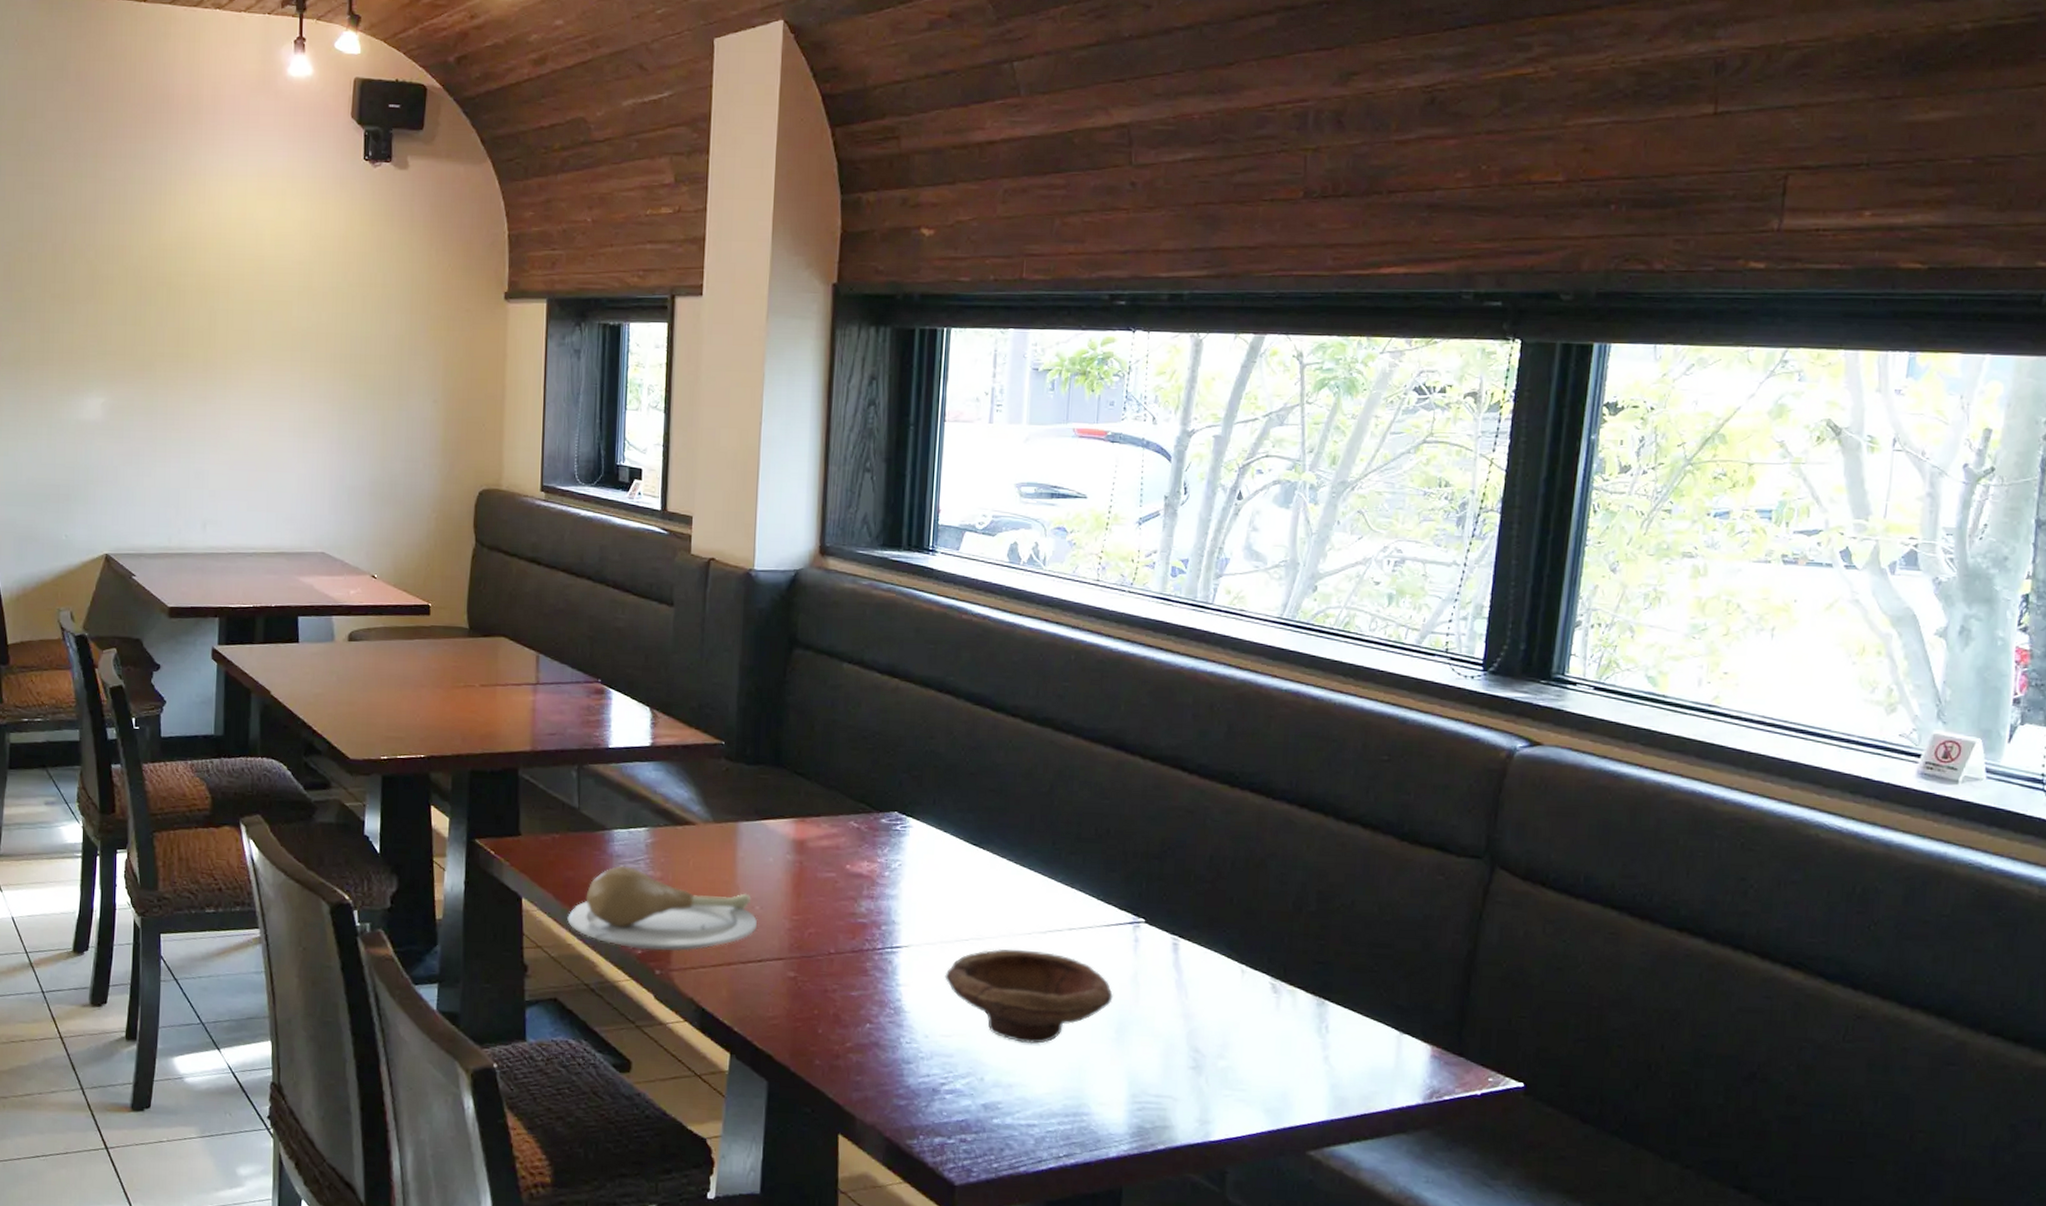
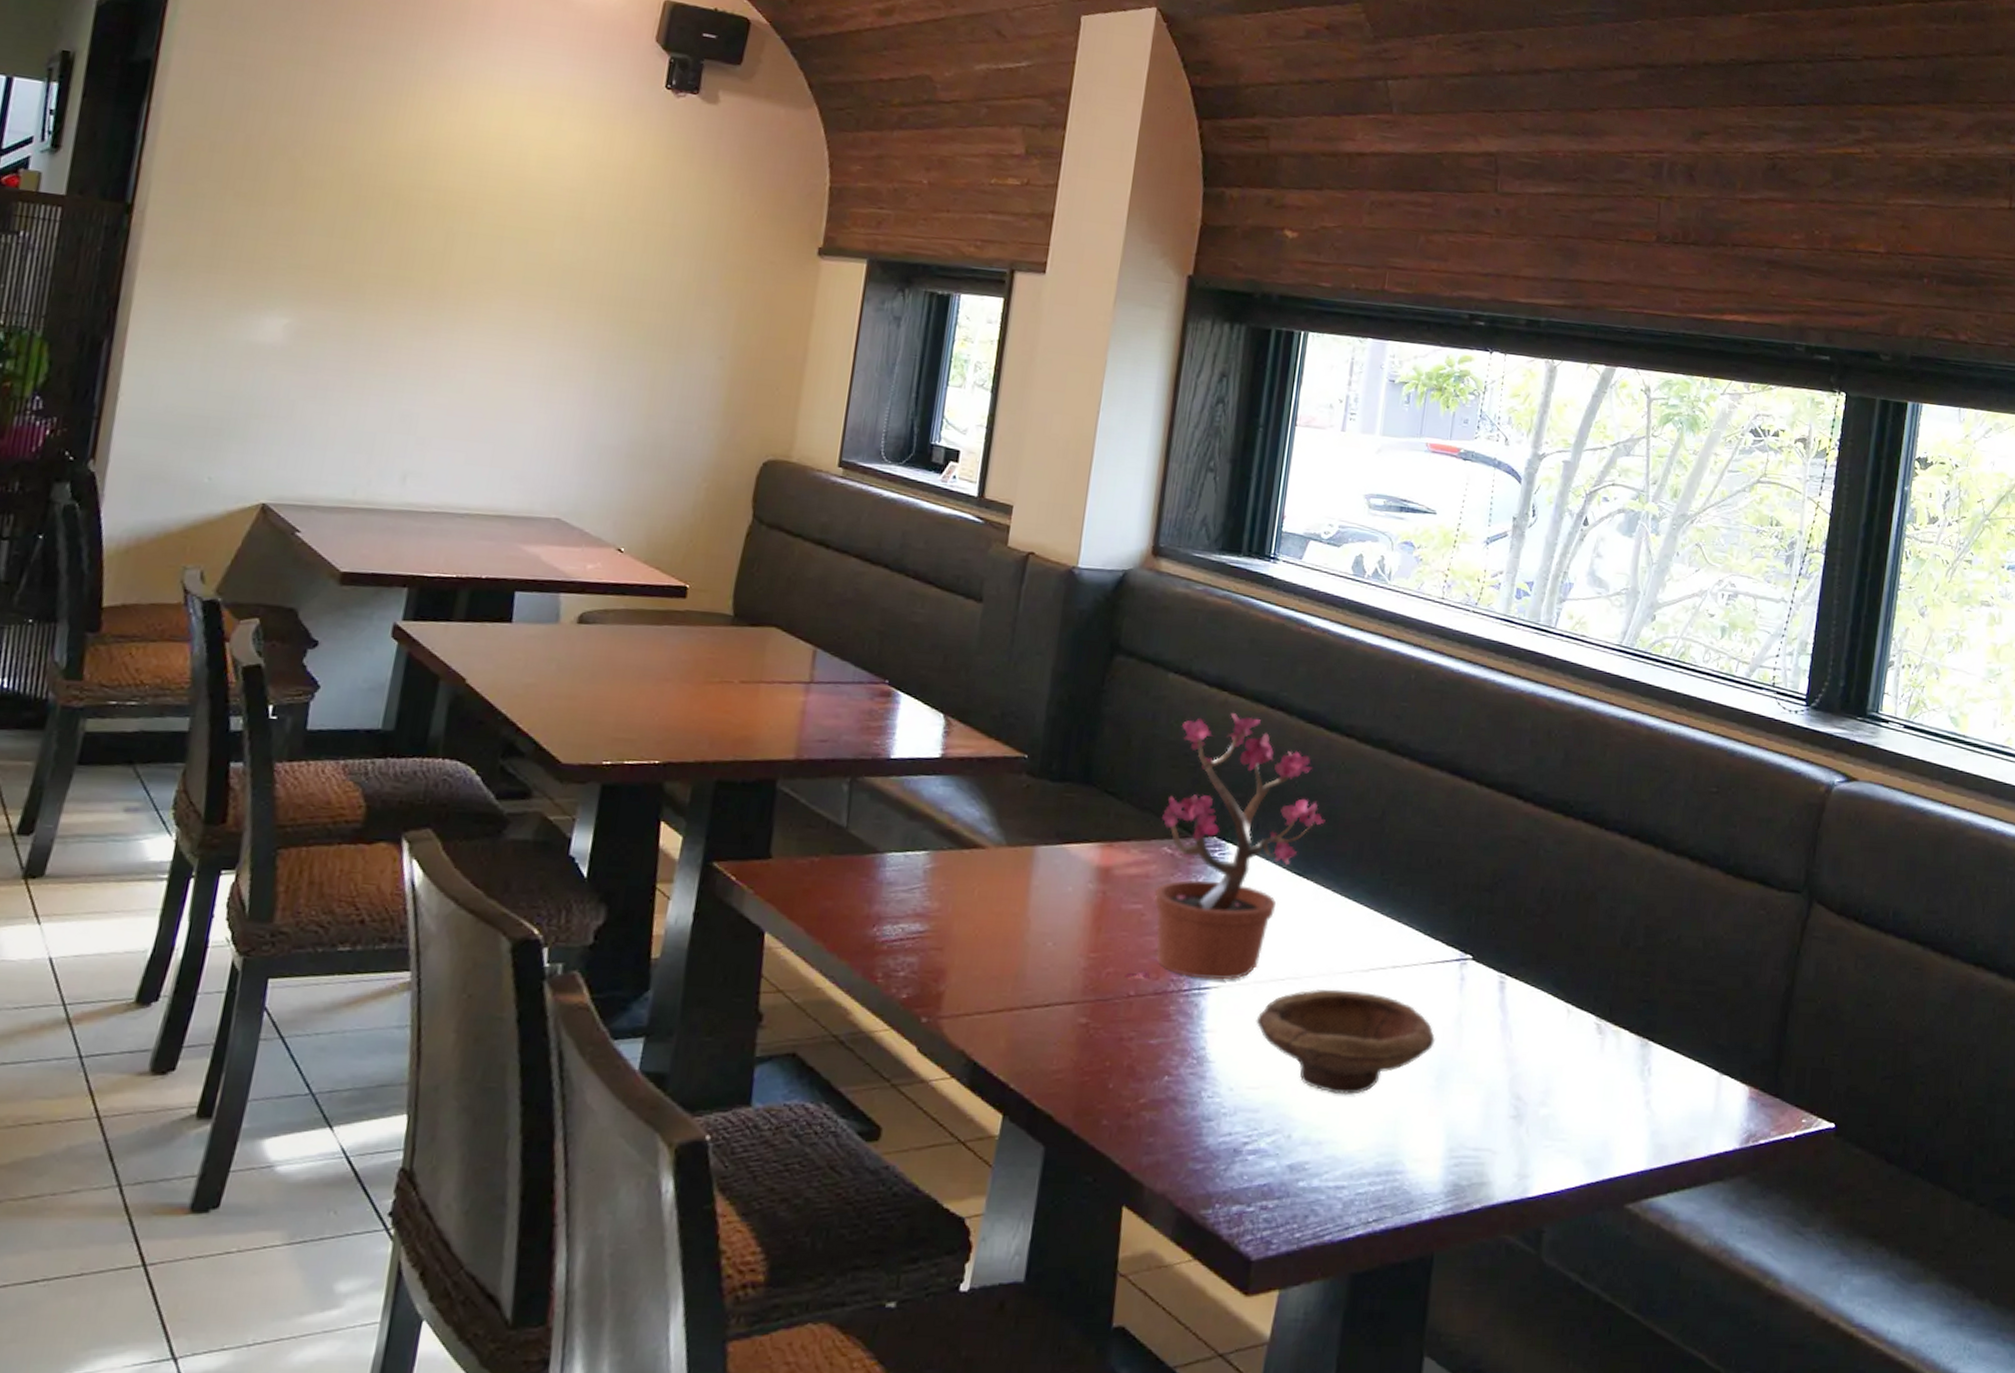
plate: present [567,865,757,951] -> none [819,895,1048,995]
potted plant: none [825,698,997,940] -> present [1125,713,1326,980]

